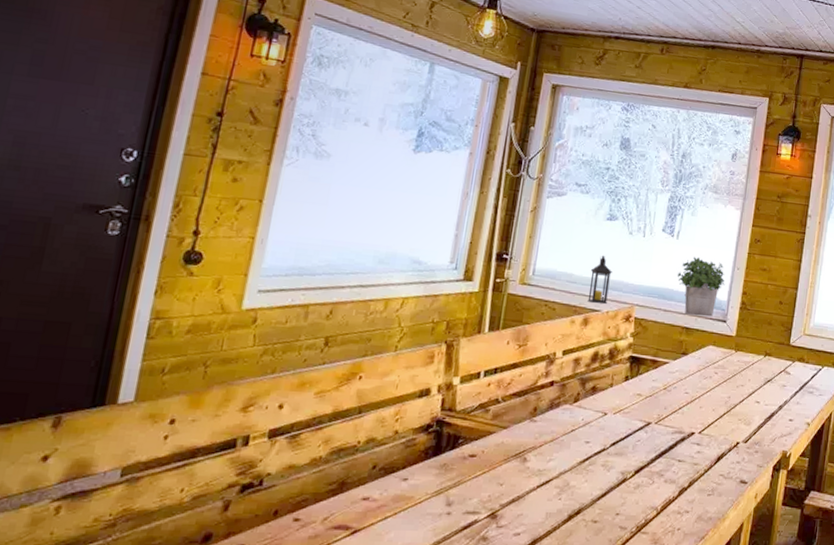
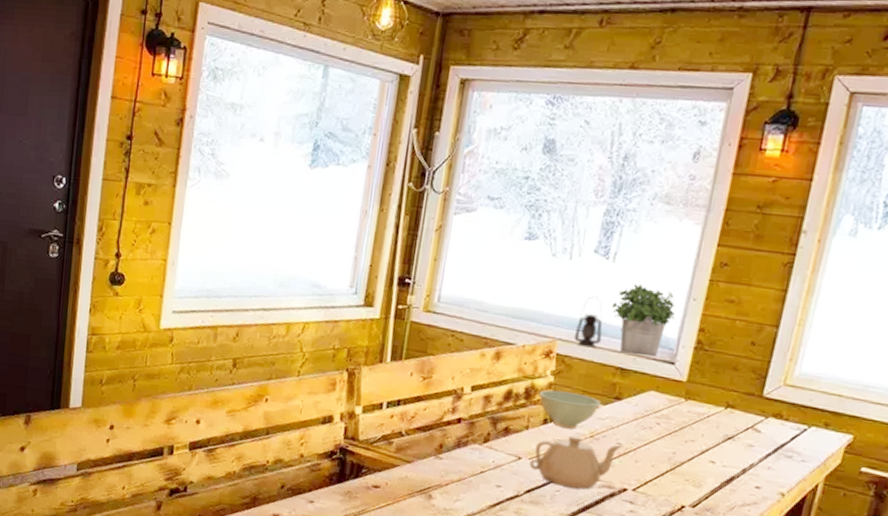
lantern: present [587,255,612,305] -> none [500,280,530,338]
teapot: none [614,389,690,437] -> present [529,435,623,489]
bowl: none [621,349,672,384] -> present [539,390,601,429]
lantern: none [648,267,671,312] -> present [573,296,603,348]

